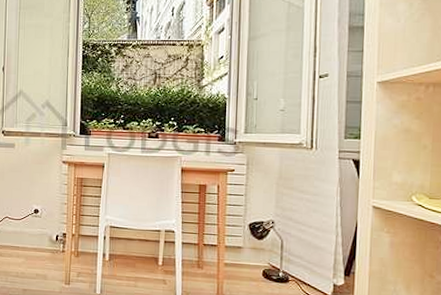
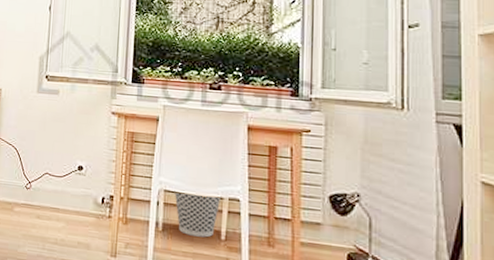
wastebasket: none [118,226,159,264] -> present [174,190,222,238]

